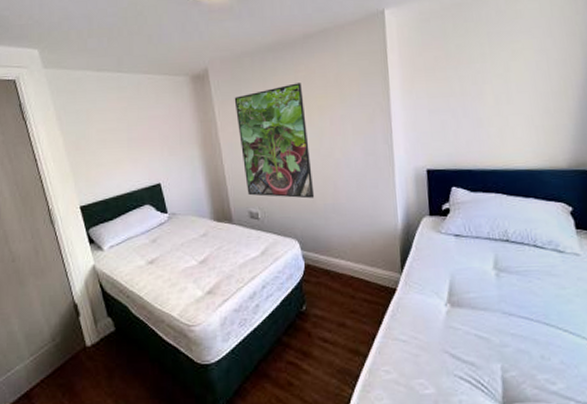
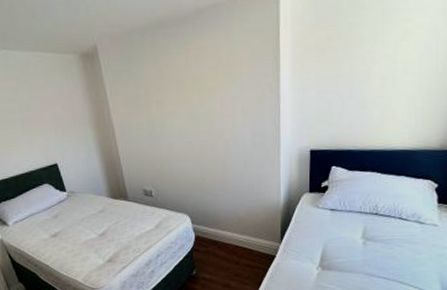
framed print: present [234,83,315,199] -> none [125,62,205,177]

